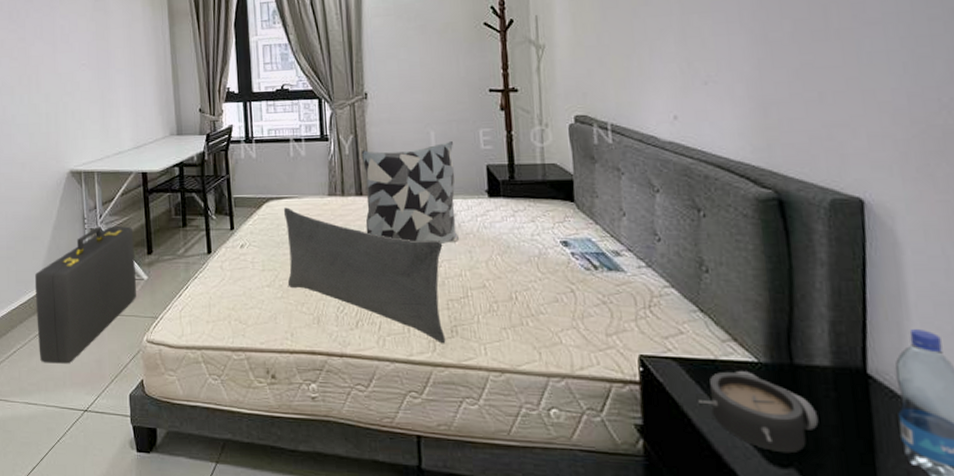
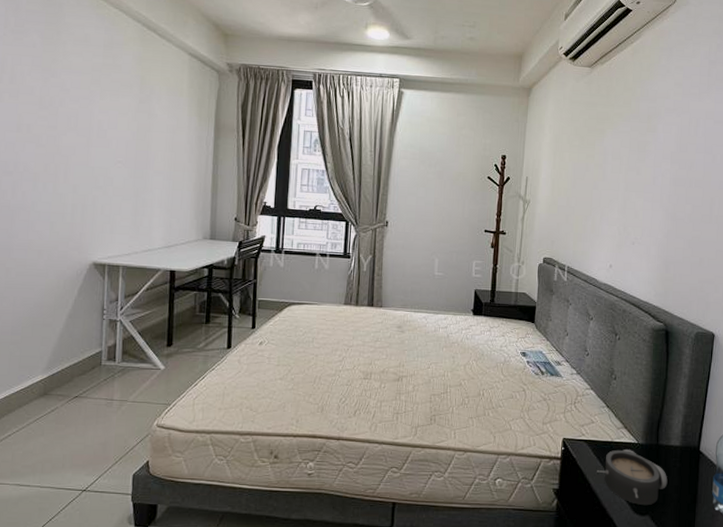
briefcase: present [34,225,136,364] -> none [38,317,155,447]
pillow: present [283,207,446,344] -> none [299,312,432,430]
pillow: present [361,141,459,244] -> none [372,268,451,350]

